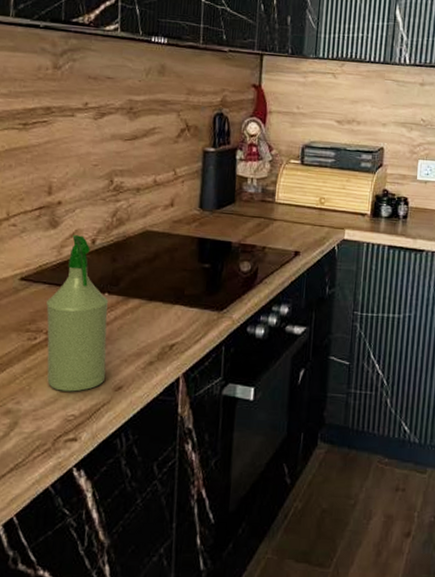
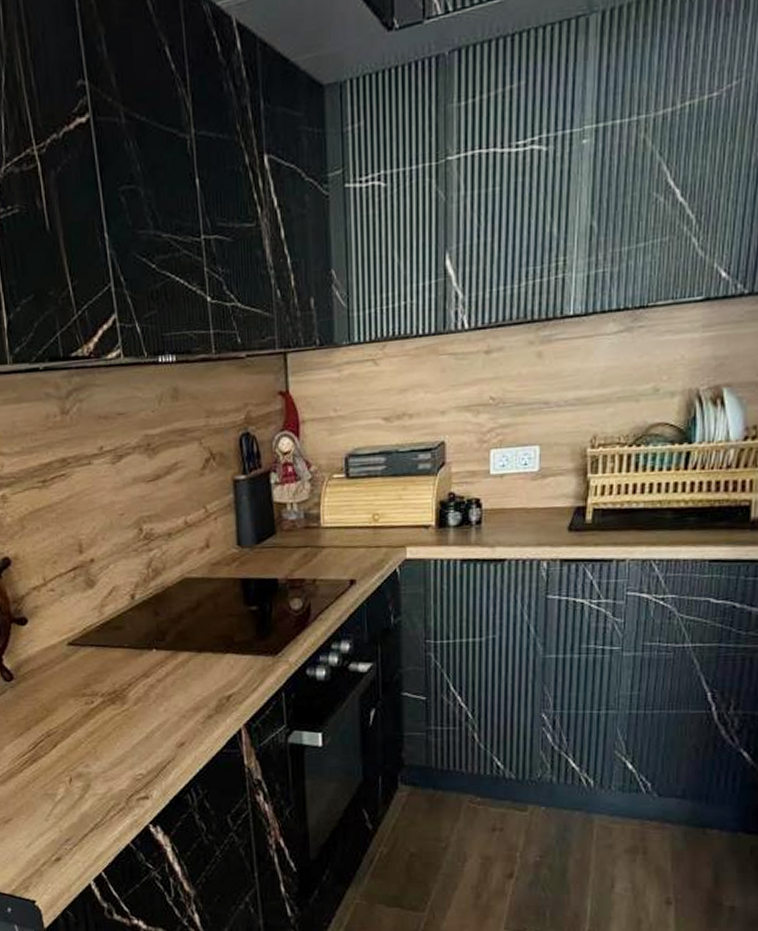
spray bottle: present [46,235,108,392] -> none [97,592,167,752]

